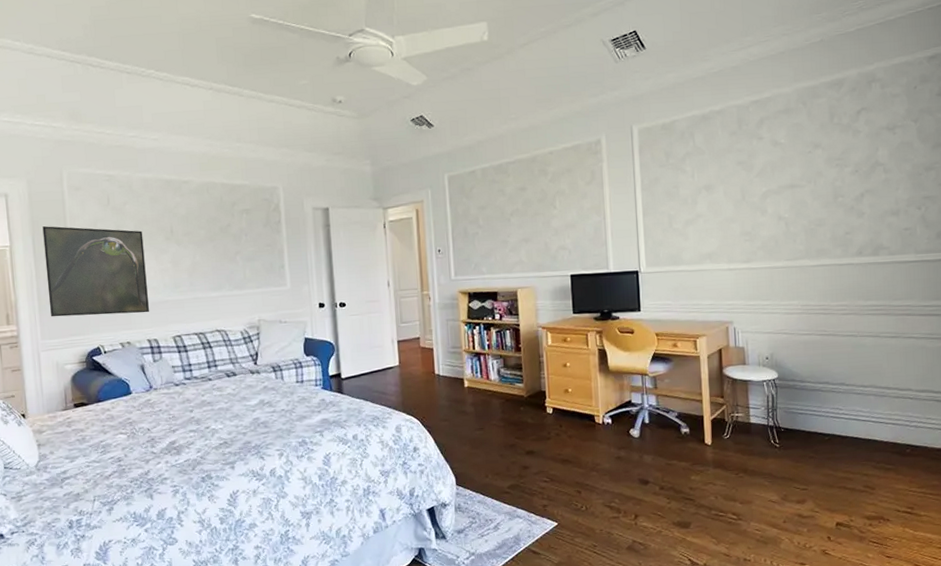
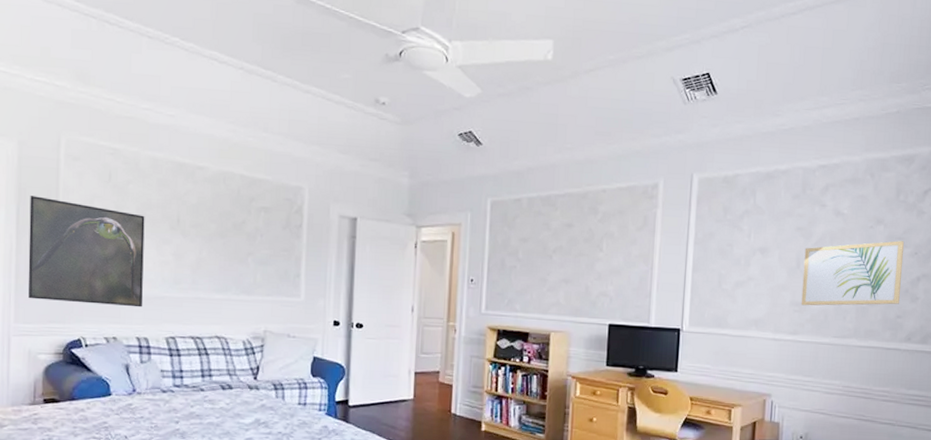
wall art: none [748,161,846,235] -> present [801,241,905,306]

